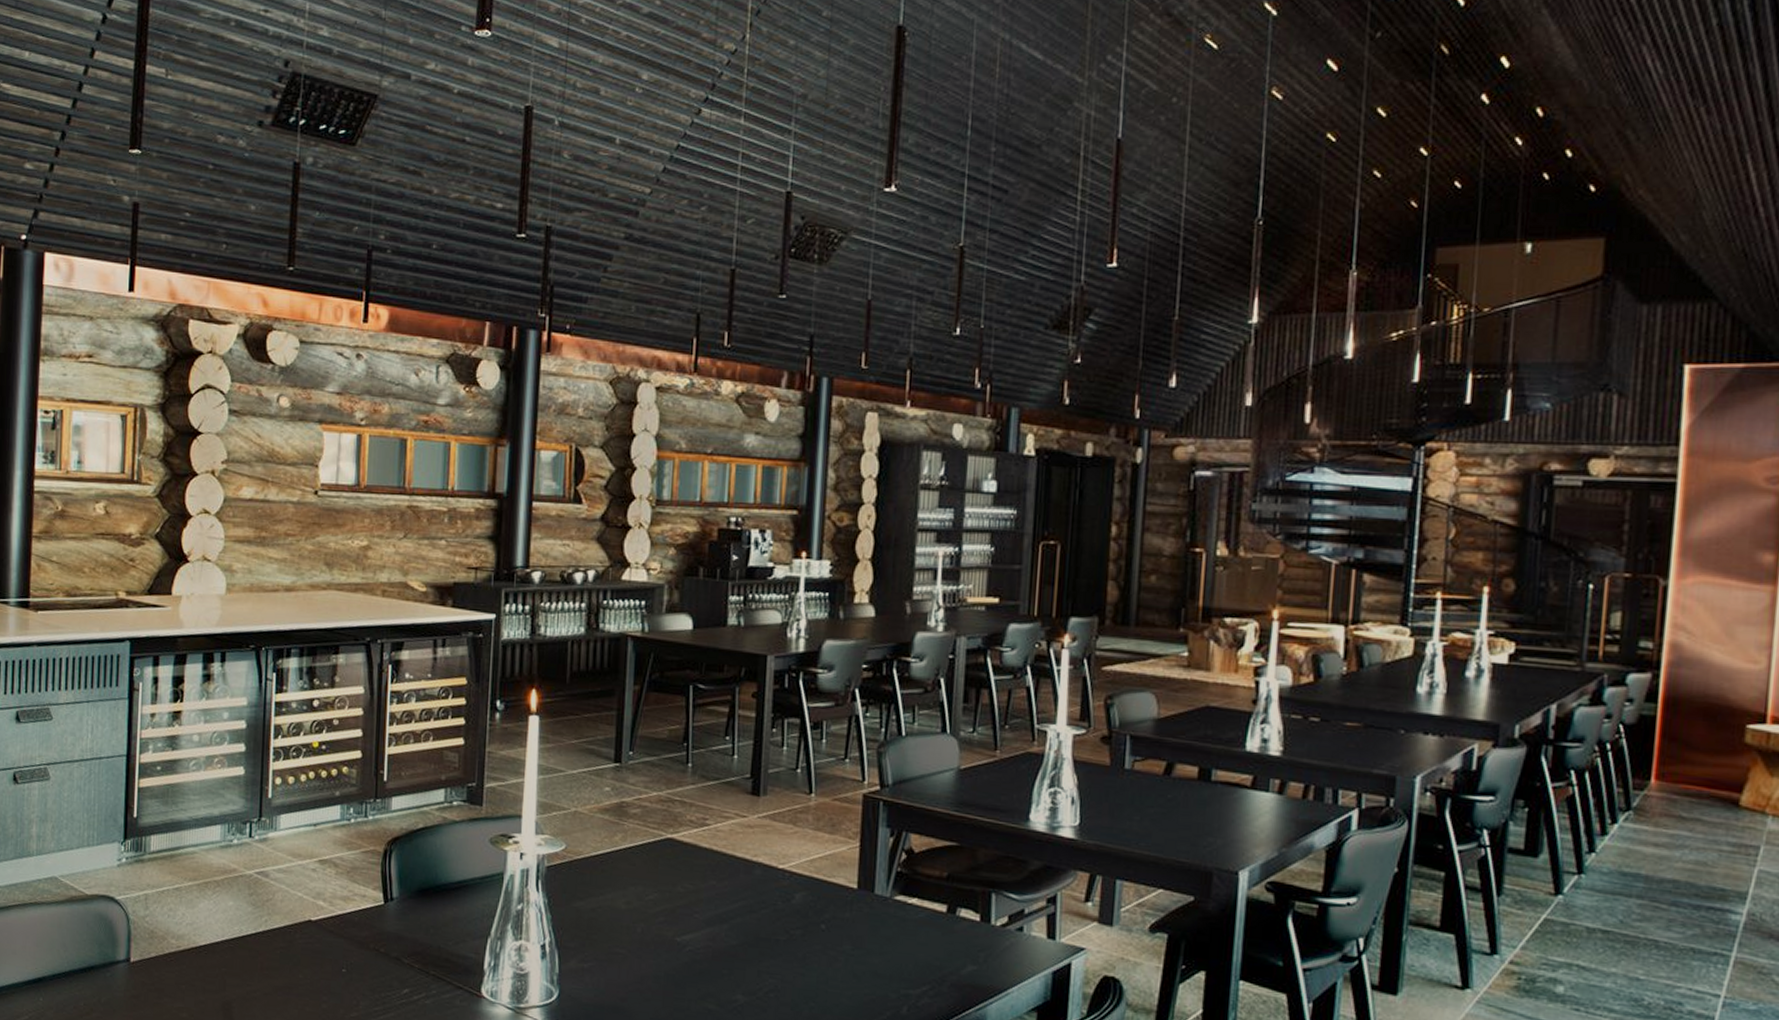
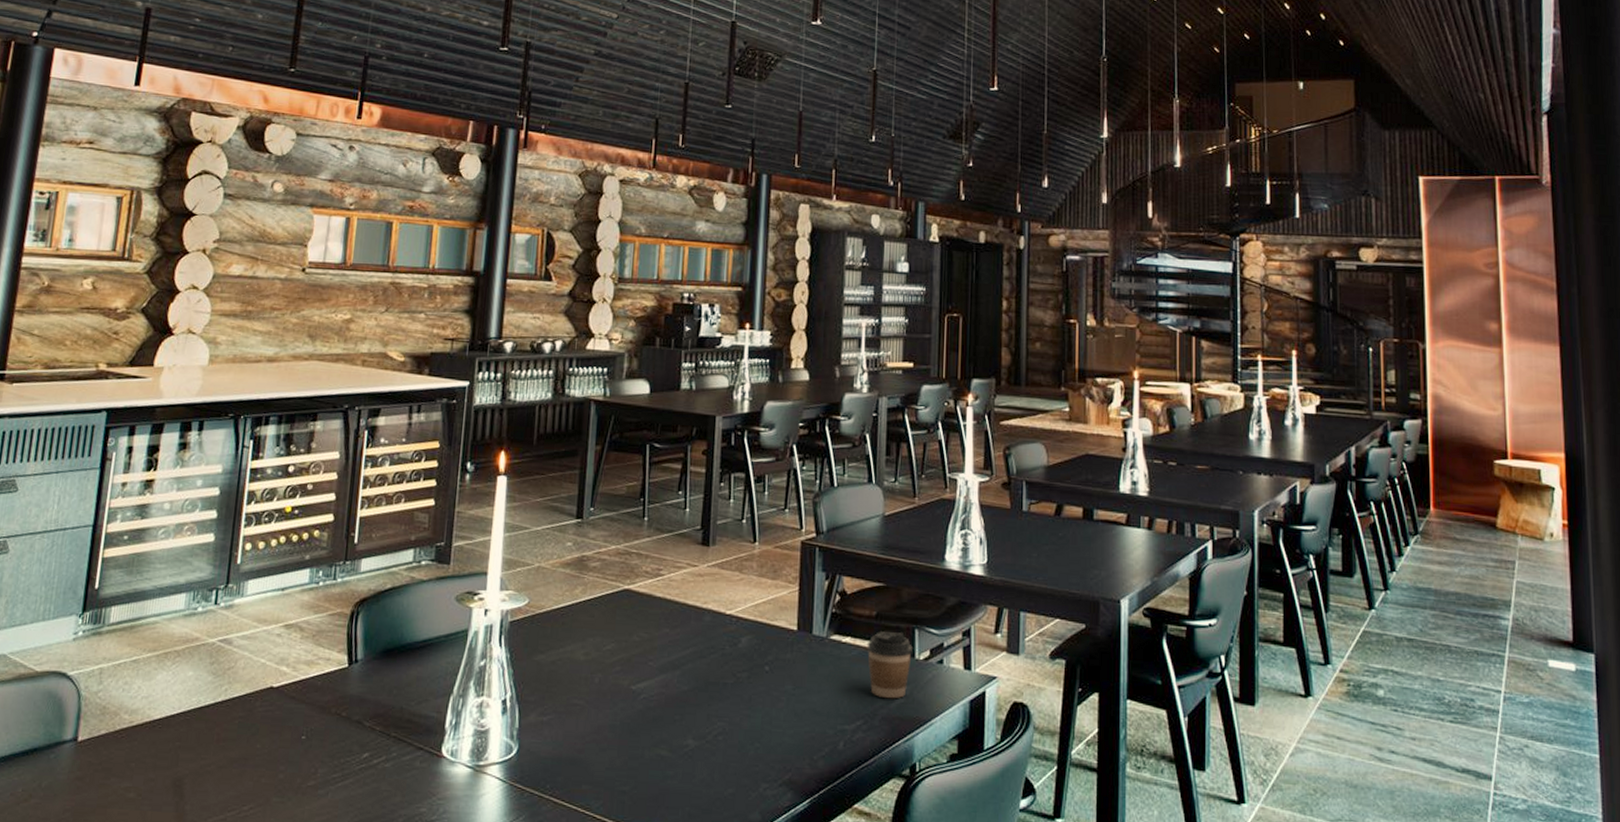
coffee cup: none [935,894,988,966] -> present [866,632,912,699]

